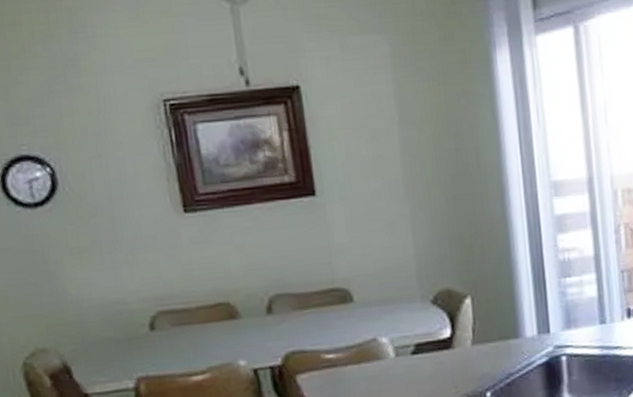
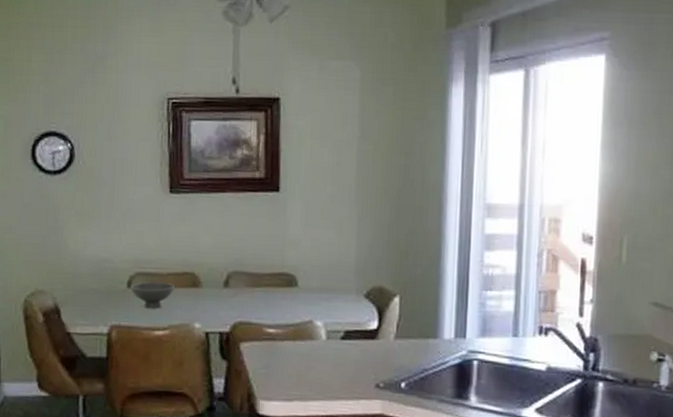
bowl: none [154,319,208,351] -> present [131,282,174,309]

